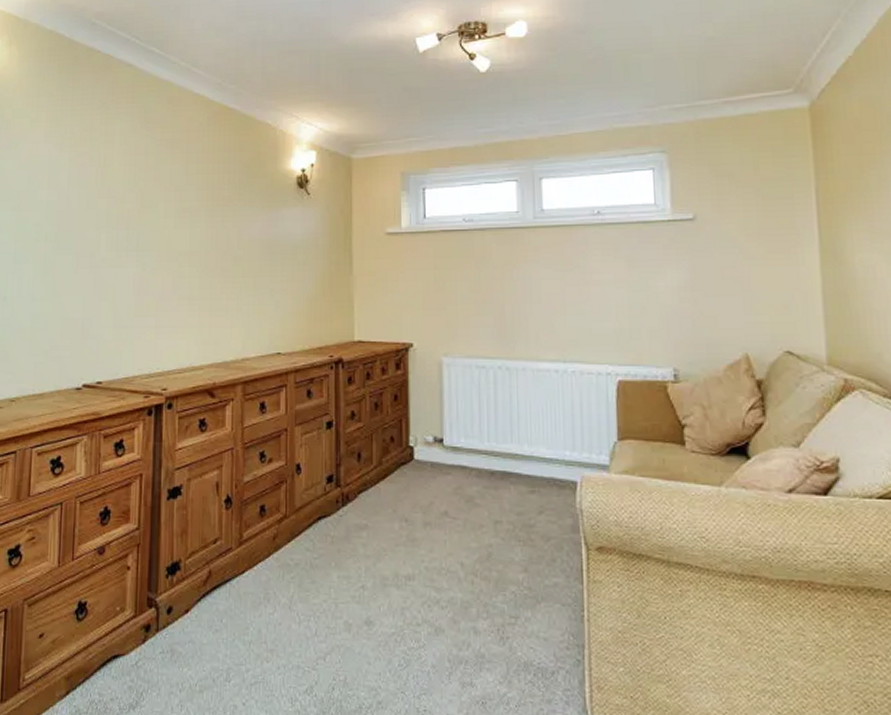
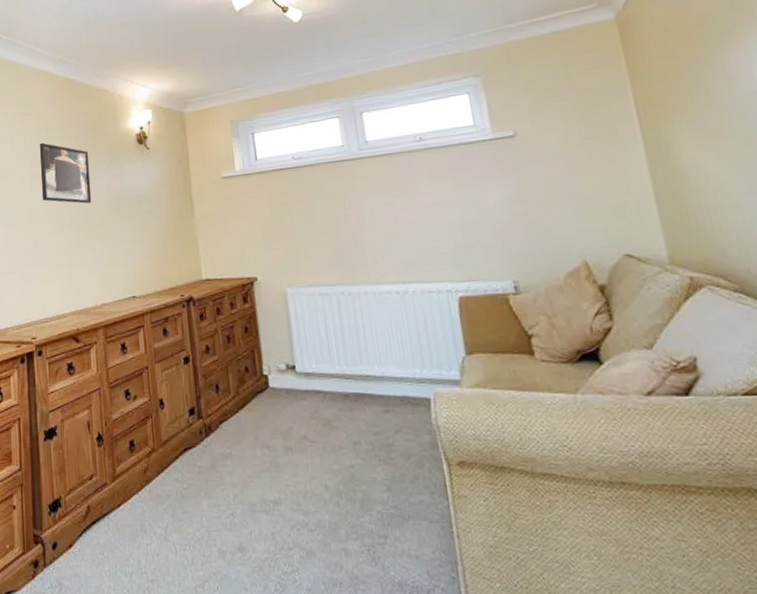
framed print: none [185,175,242,247] -> present [39,142,92,204]

